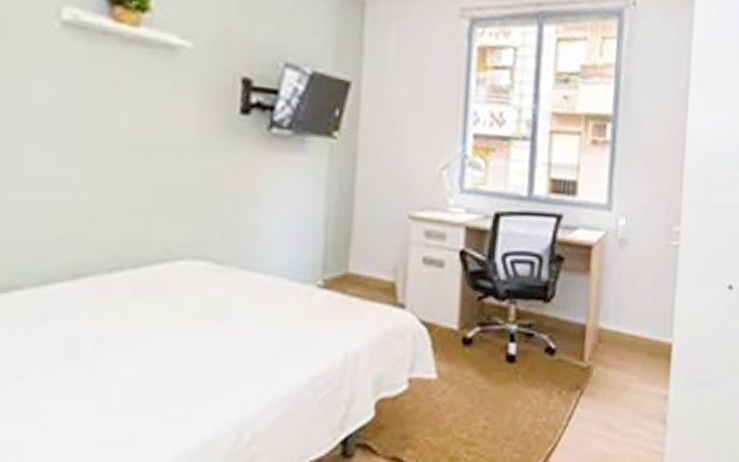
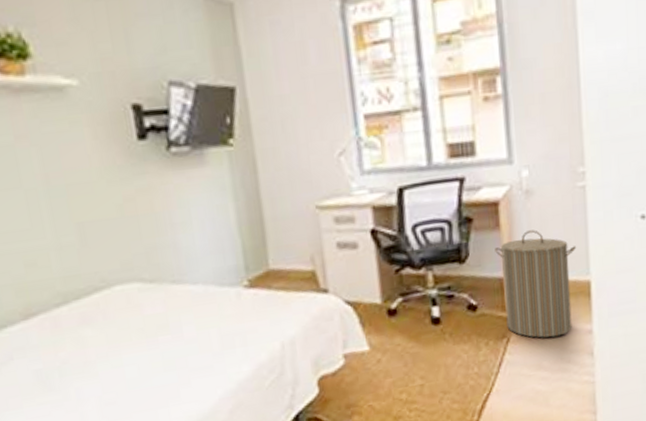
laundry hamper: none [581,280,663,397] -> present [495,230,577,338]

